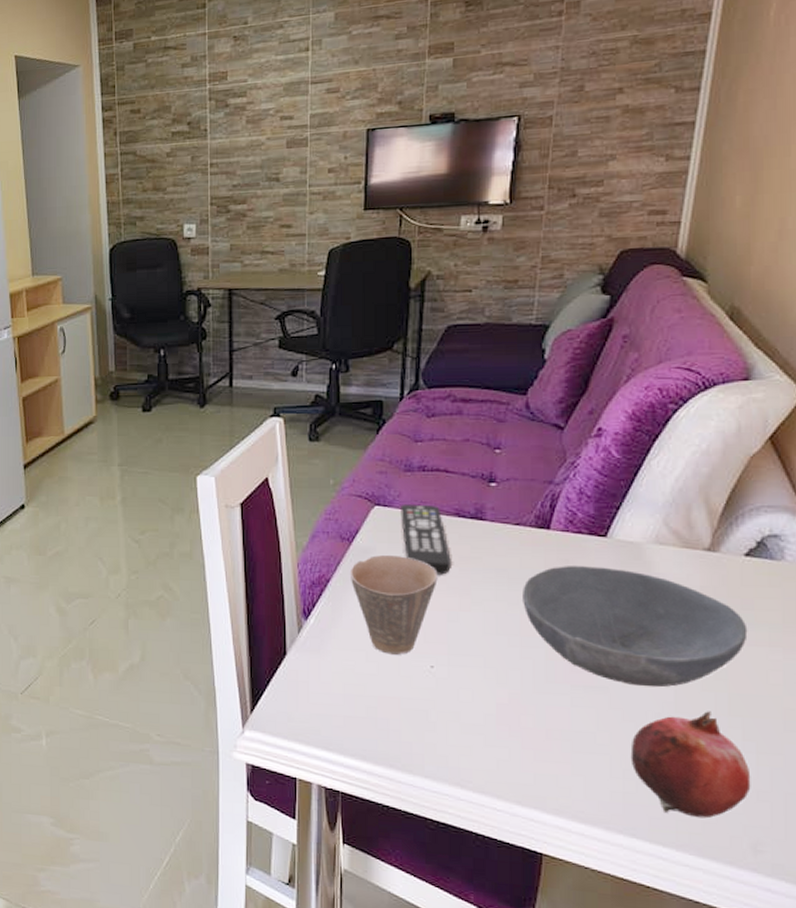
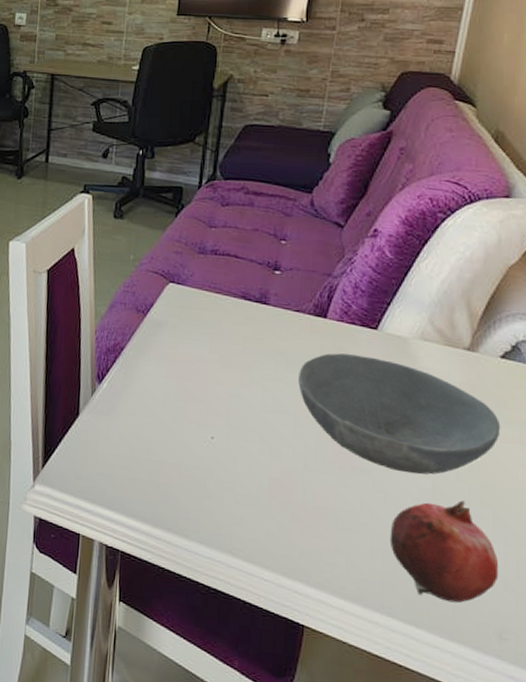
cup: present [349,554,438,655] -> none [142,328,223,424]
remote control: present [400,504,451,575] -> none [192,283,236,352]

